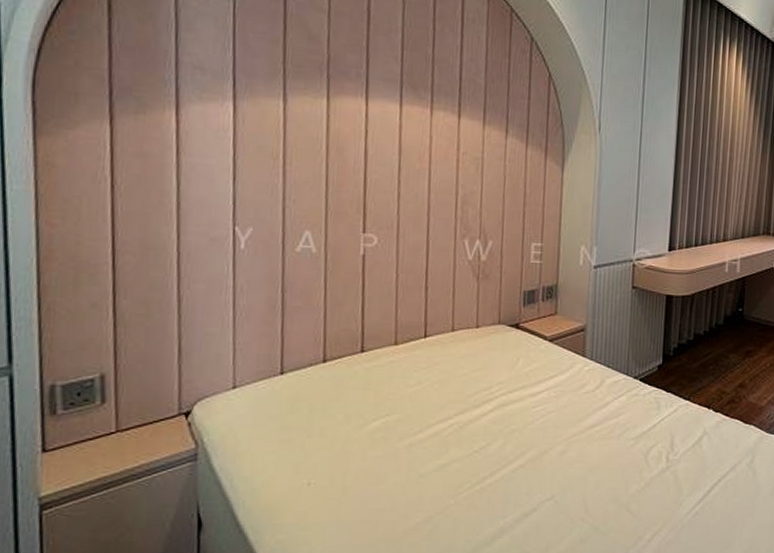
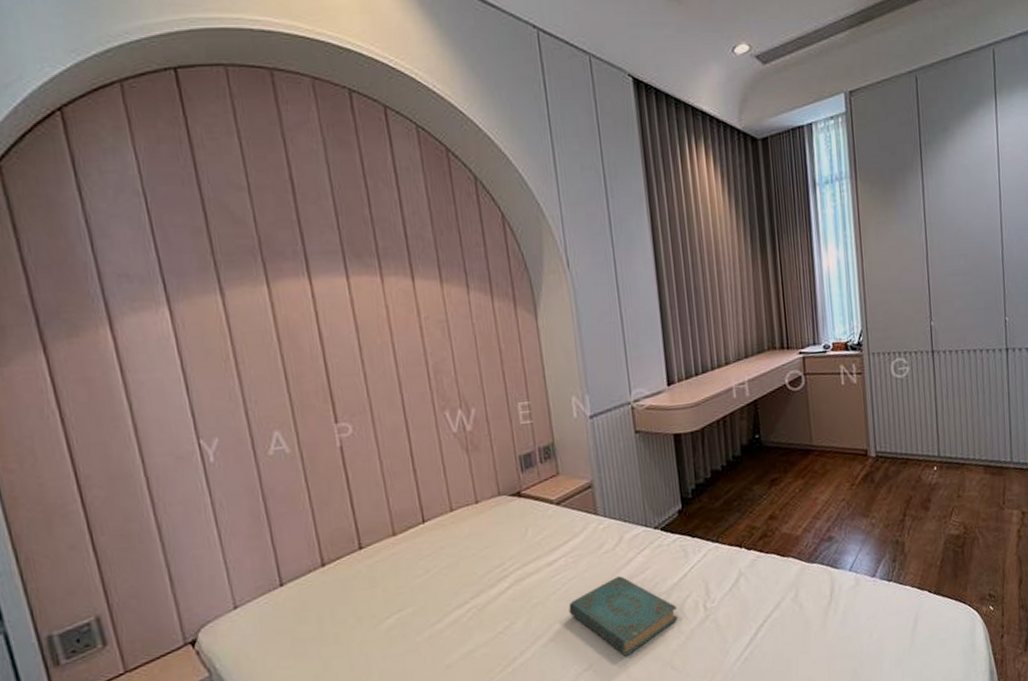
book: none [543,417,642,492] -> present [568,576,679,656]

